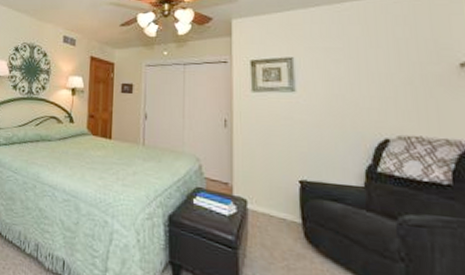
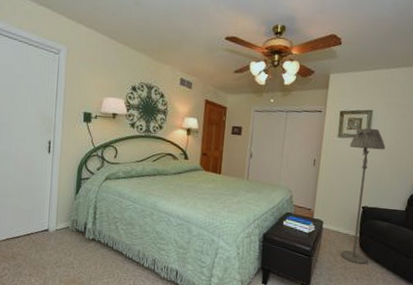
floor lamp: none [269,79,321,265] -> present [341,128,386,265]

